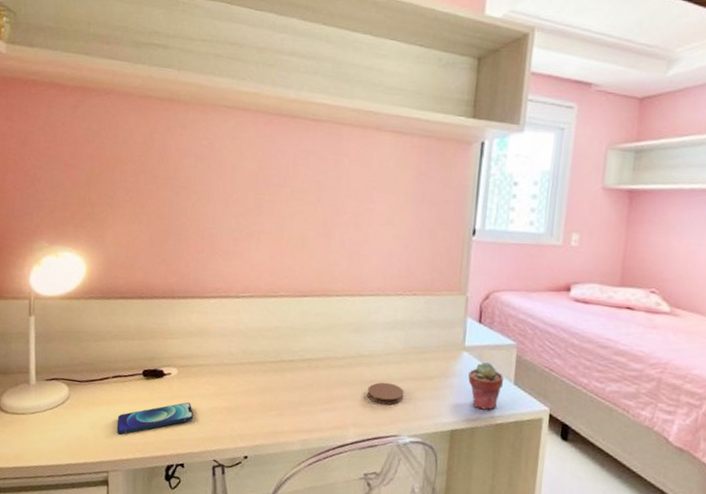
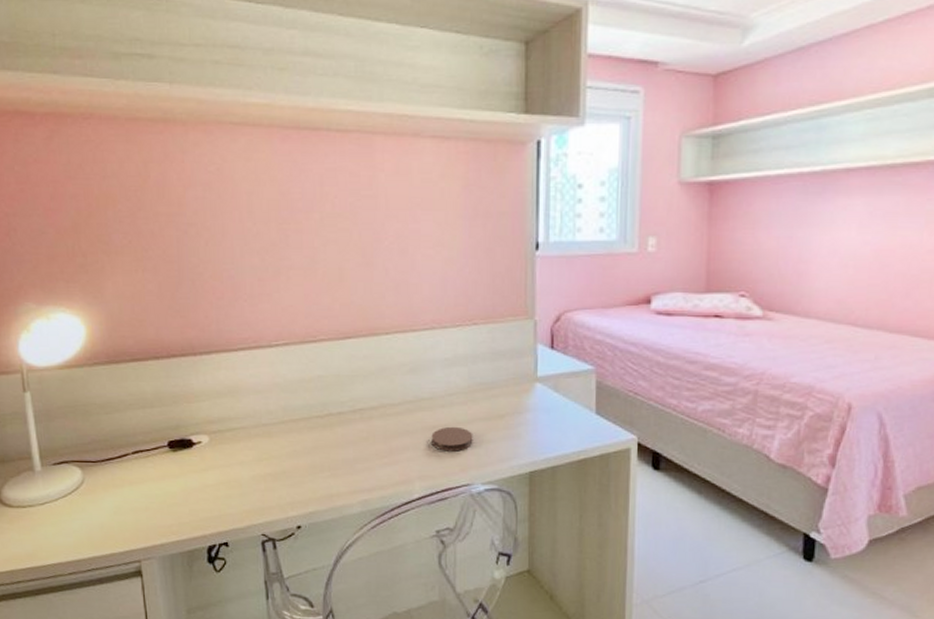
smartphone: present [116,402,194,435] -> none [144,473,234,517]
potted succulent: present [468,362,503,411] -> none [544,393,583,446]

